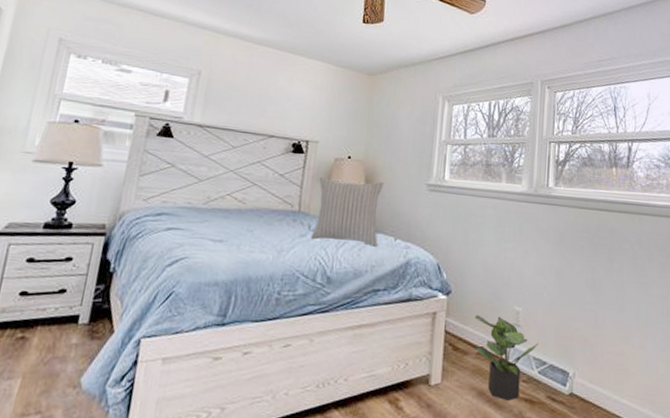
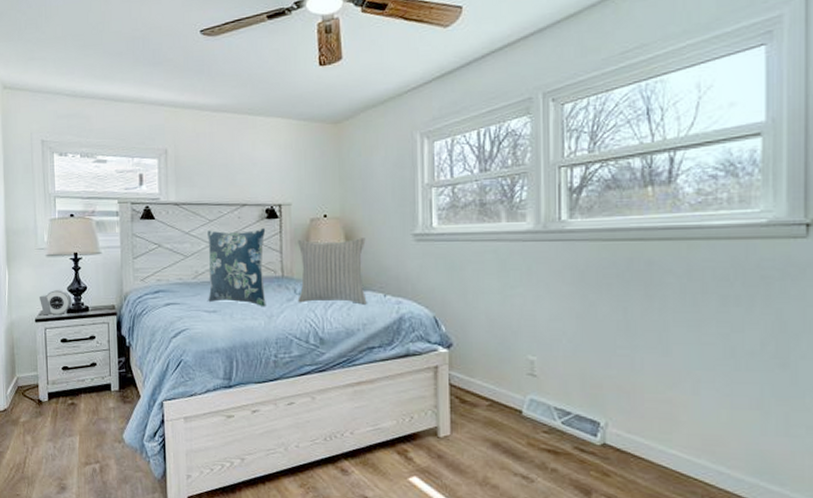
alarm clock: none [10,199,54,231] -> present [40,289,72,316]
pillow: none [216,156,290,241] -> present [207,227,266,307]
potted plant: present [474,315,538,401] -> none [482,367,560,452]

